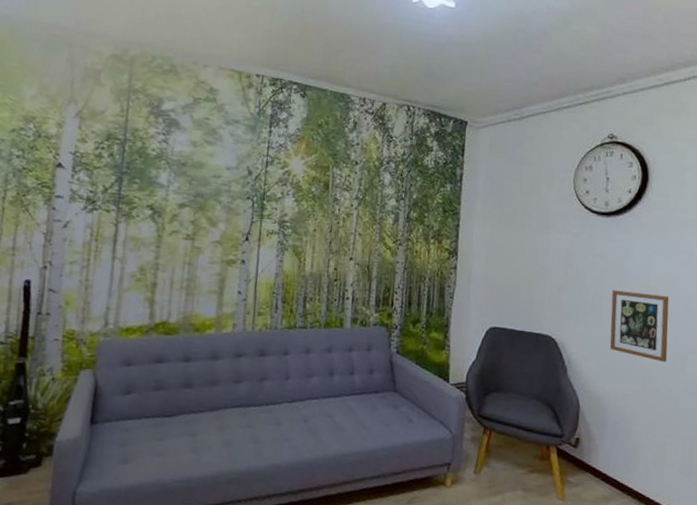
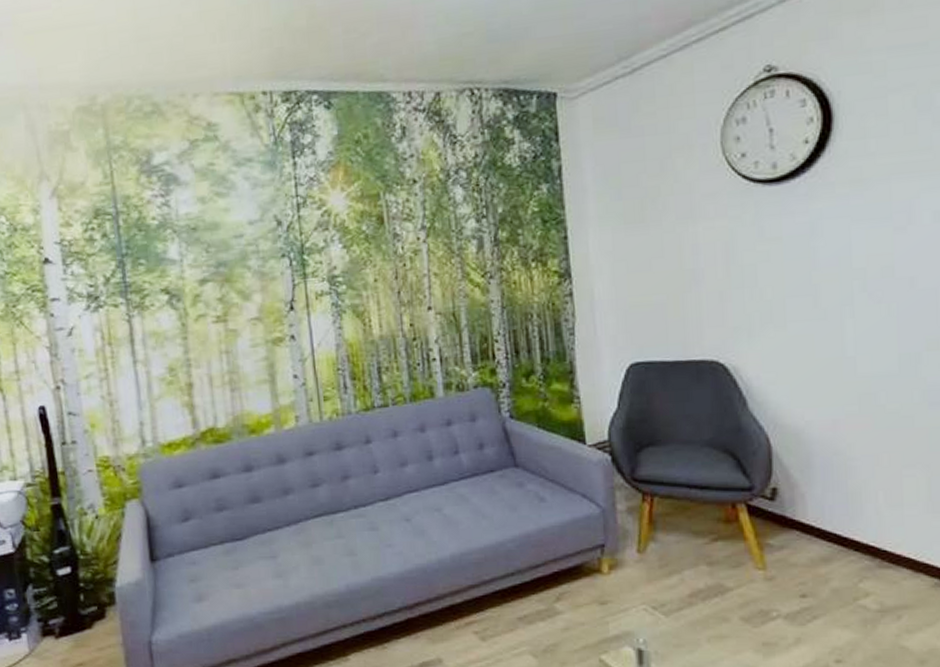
picture frame: present [609,290,669,363] -> none [798,277,891,370]

